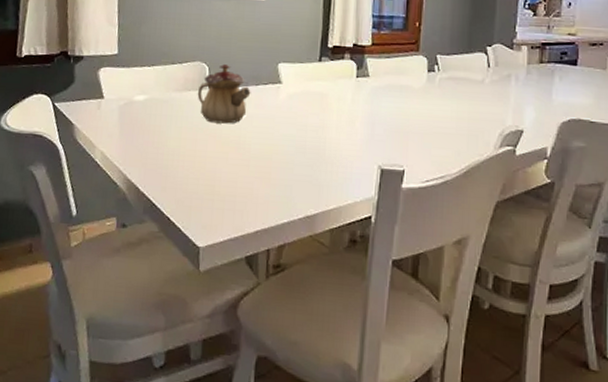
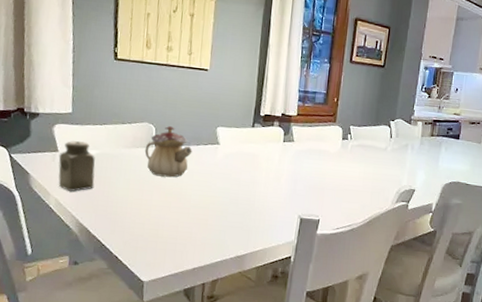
salt shaker: none [104,85,144,143] -> present [58,141,95,192]

